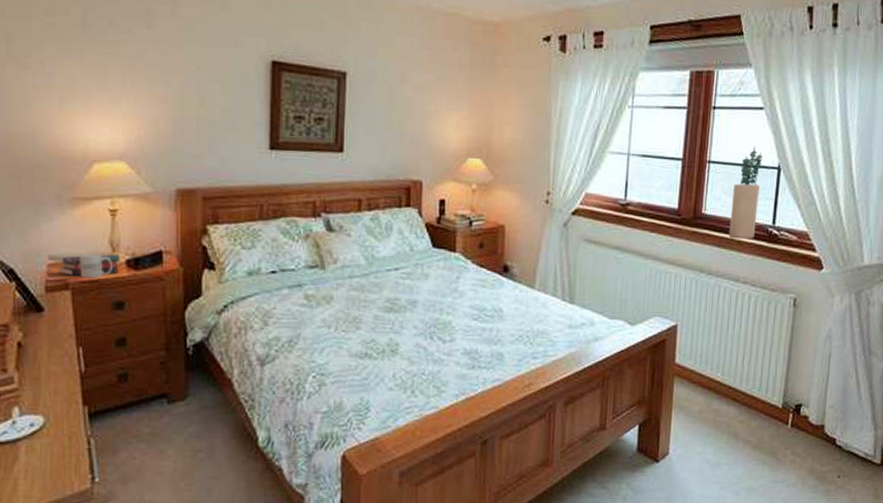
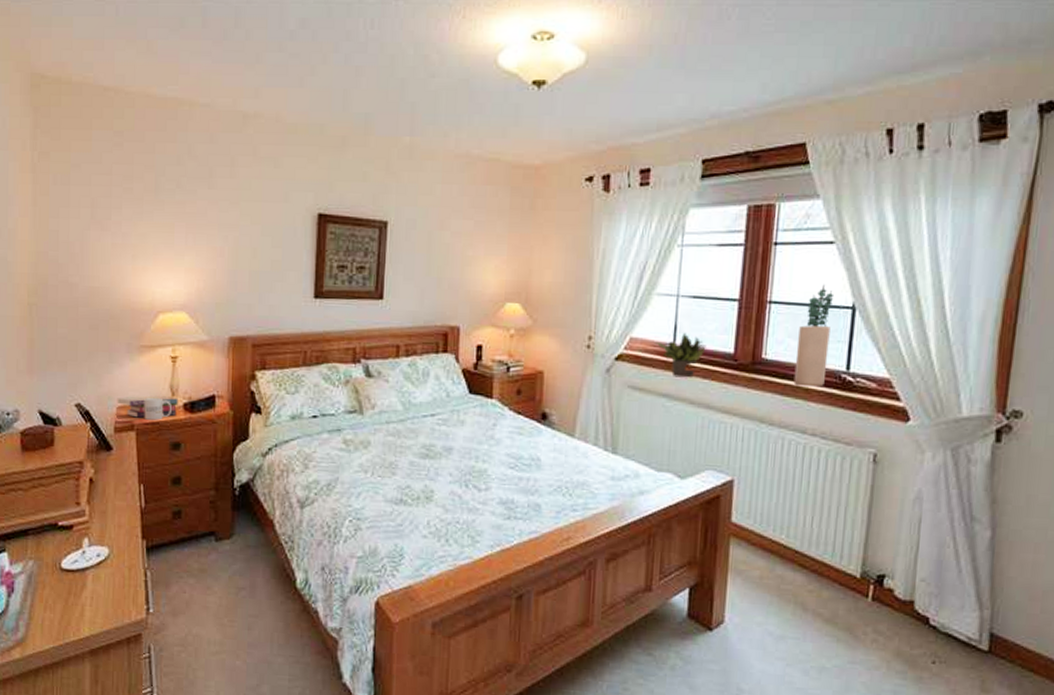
potted plant: none [609,189,654,232] -> present [655,332,706,378]

